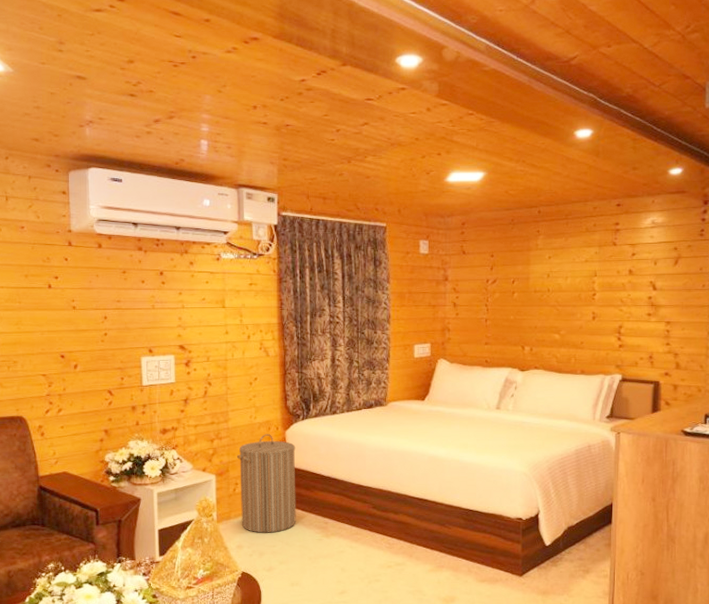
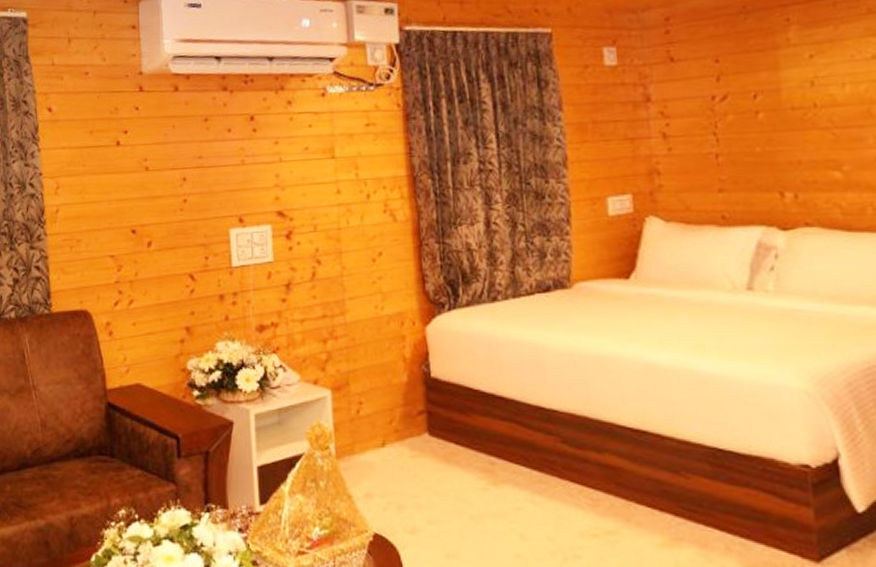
laundry hamper: present [236,434,296,533] -> none [358,331,448,476]

